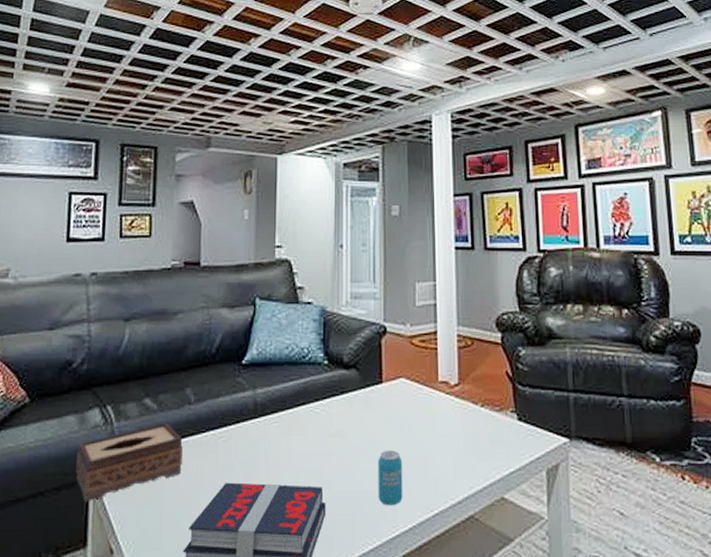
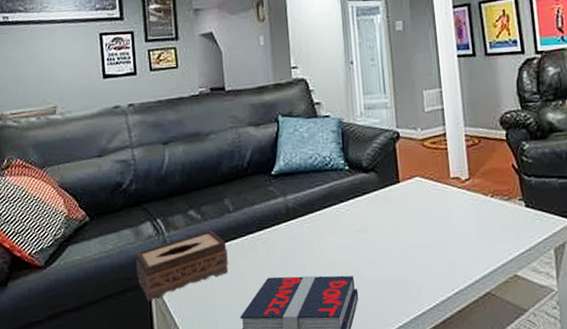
beverage can: present [378,450,403,506] -> none [401,240,426,288]

